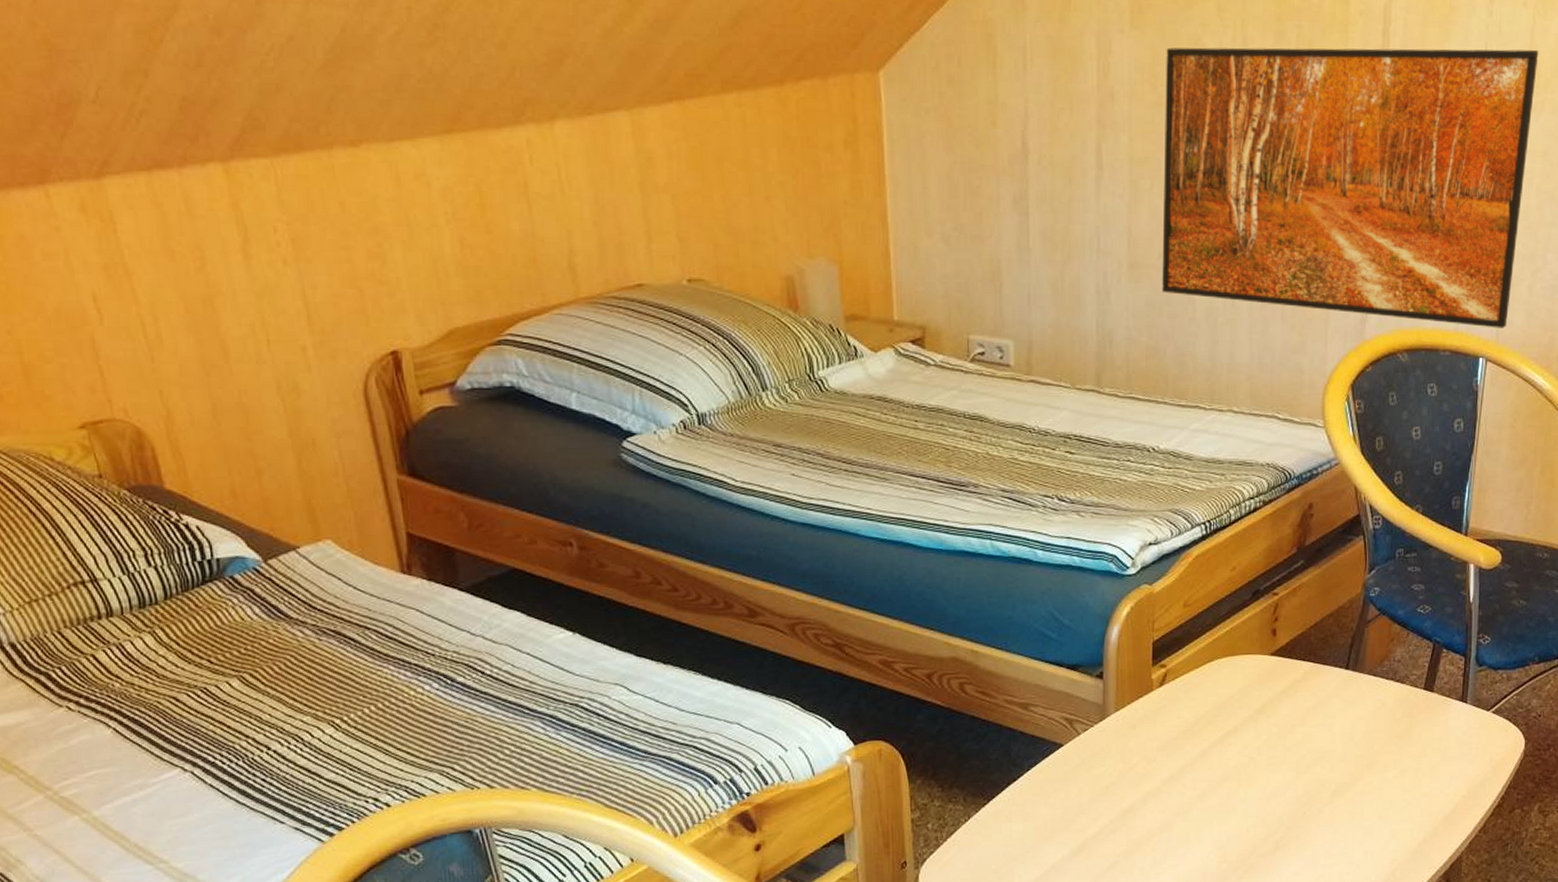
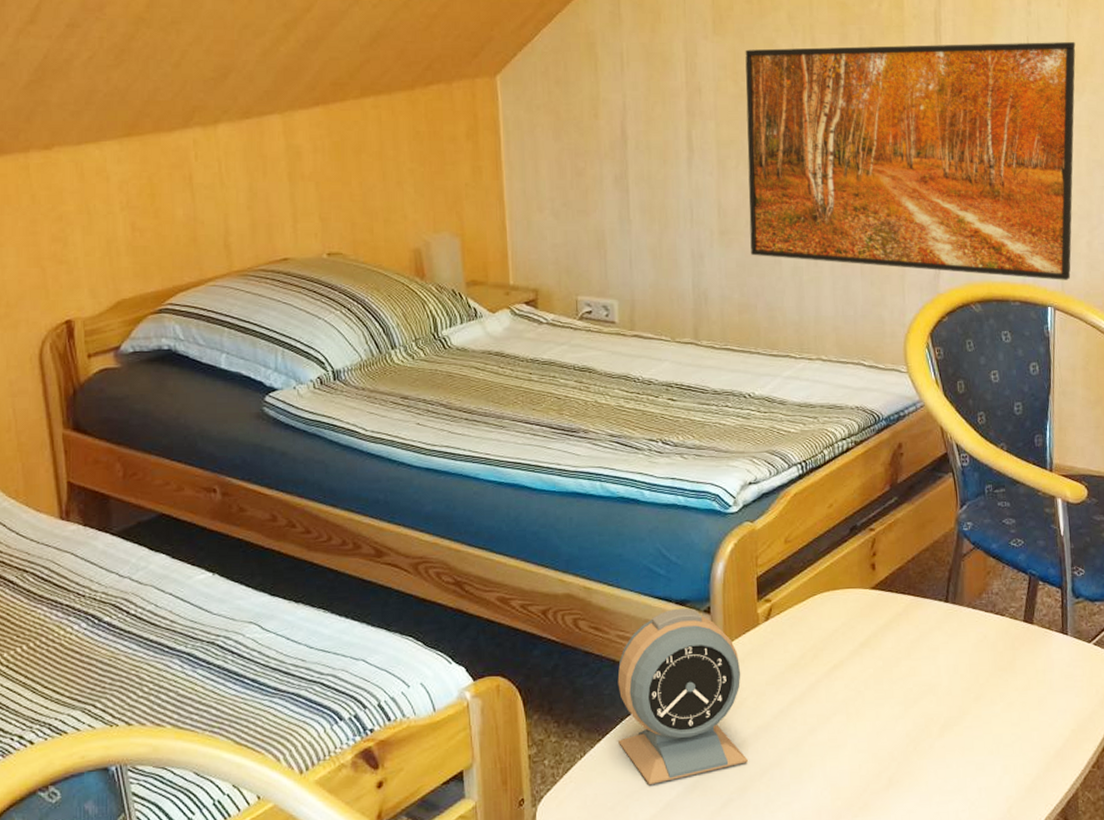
alarm clock: none [1004,672,1135,849] -> present [617,608,748,786]

